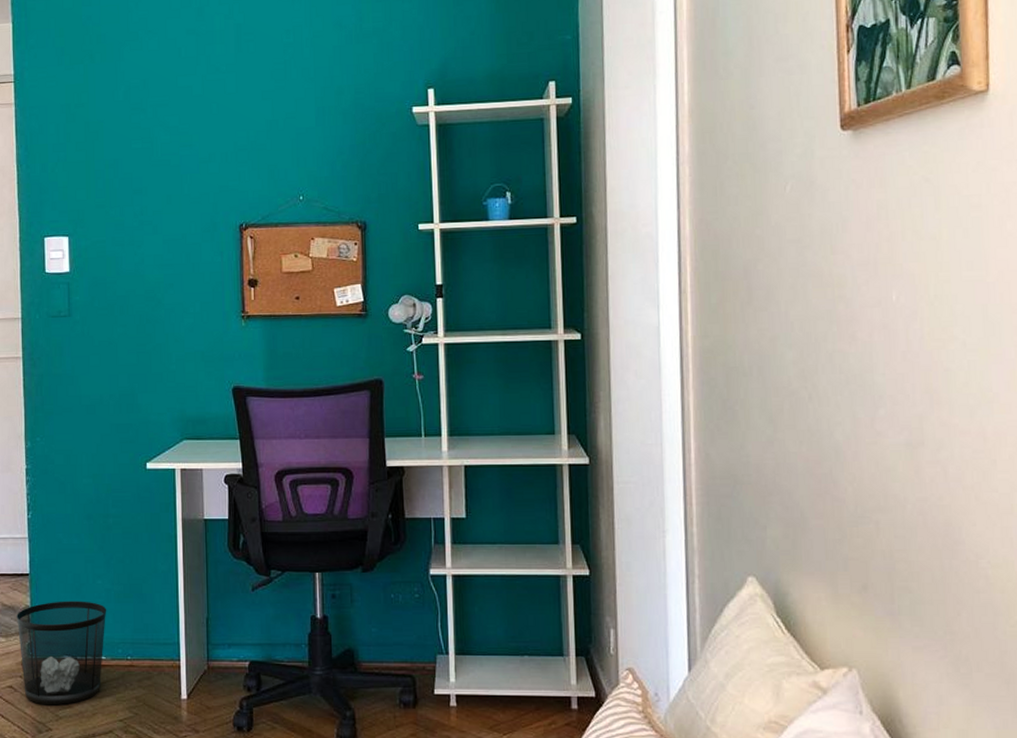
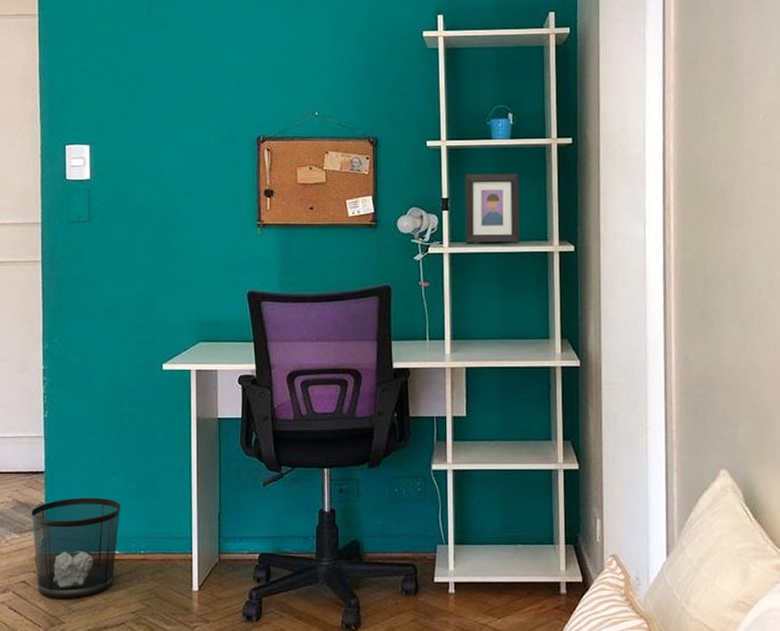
picture frame: none [460,256,521,334] -> present [464,173,520,245]

